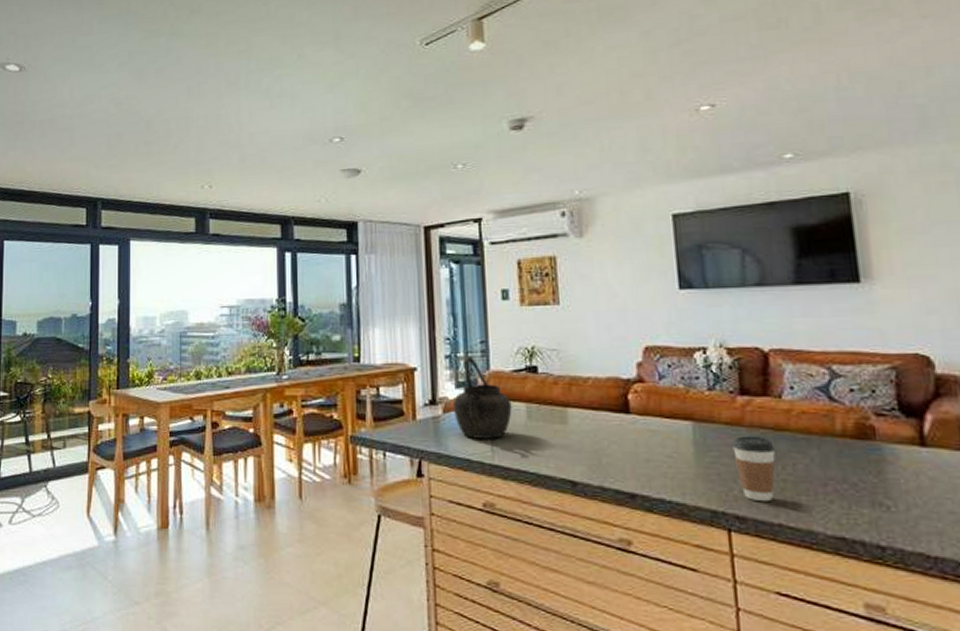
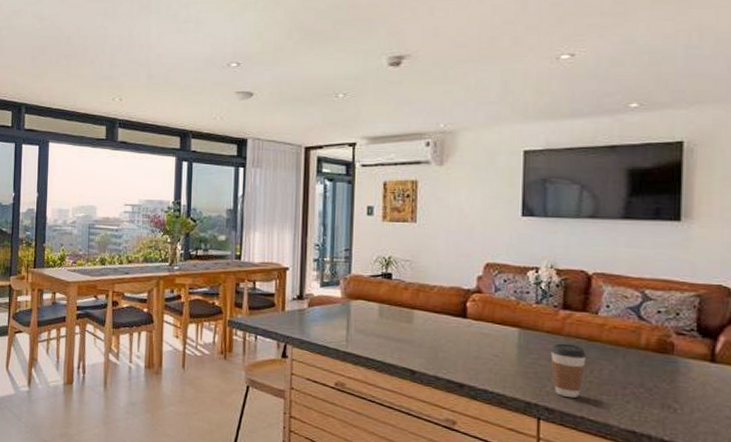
kettle: present [454,356,512,439] -> none [317,261,367,331]

